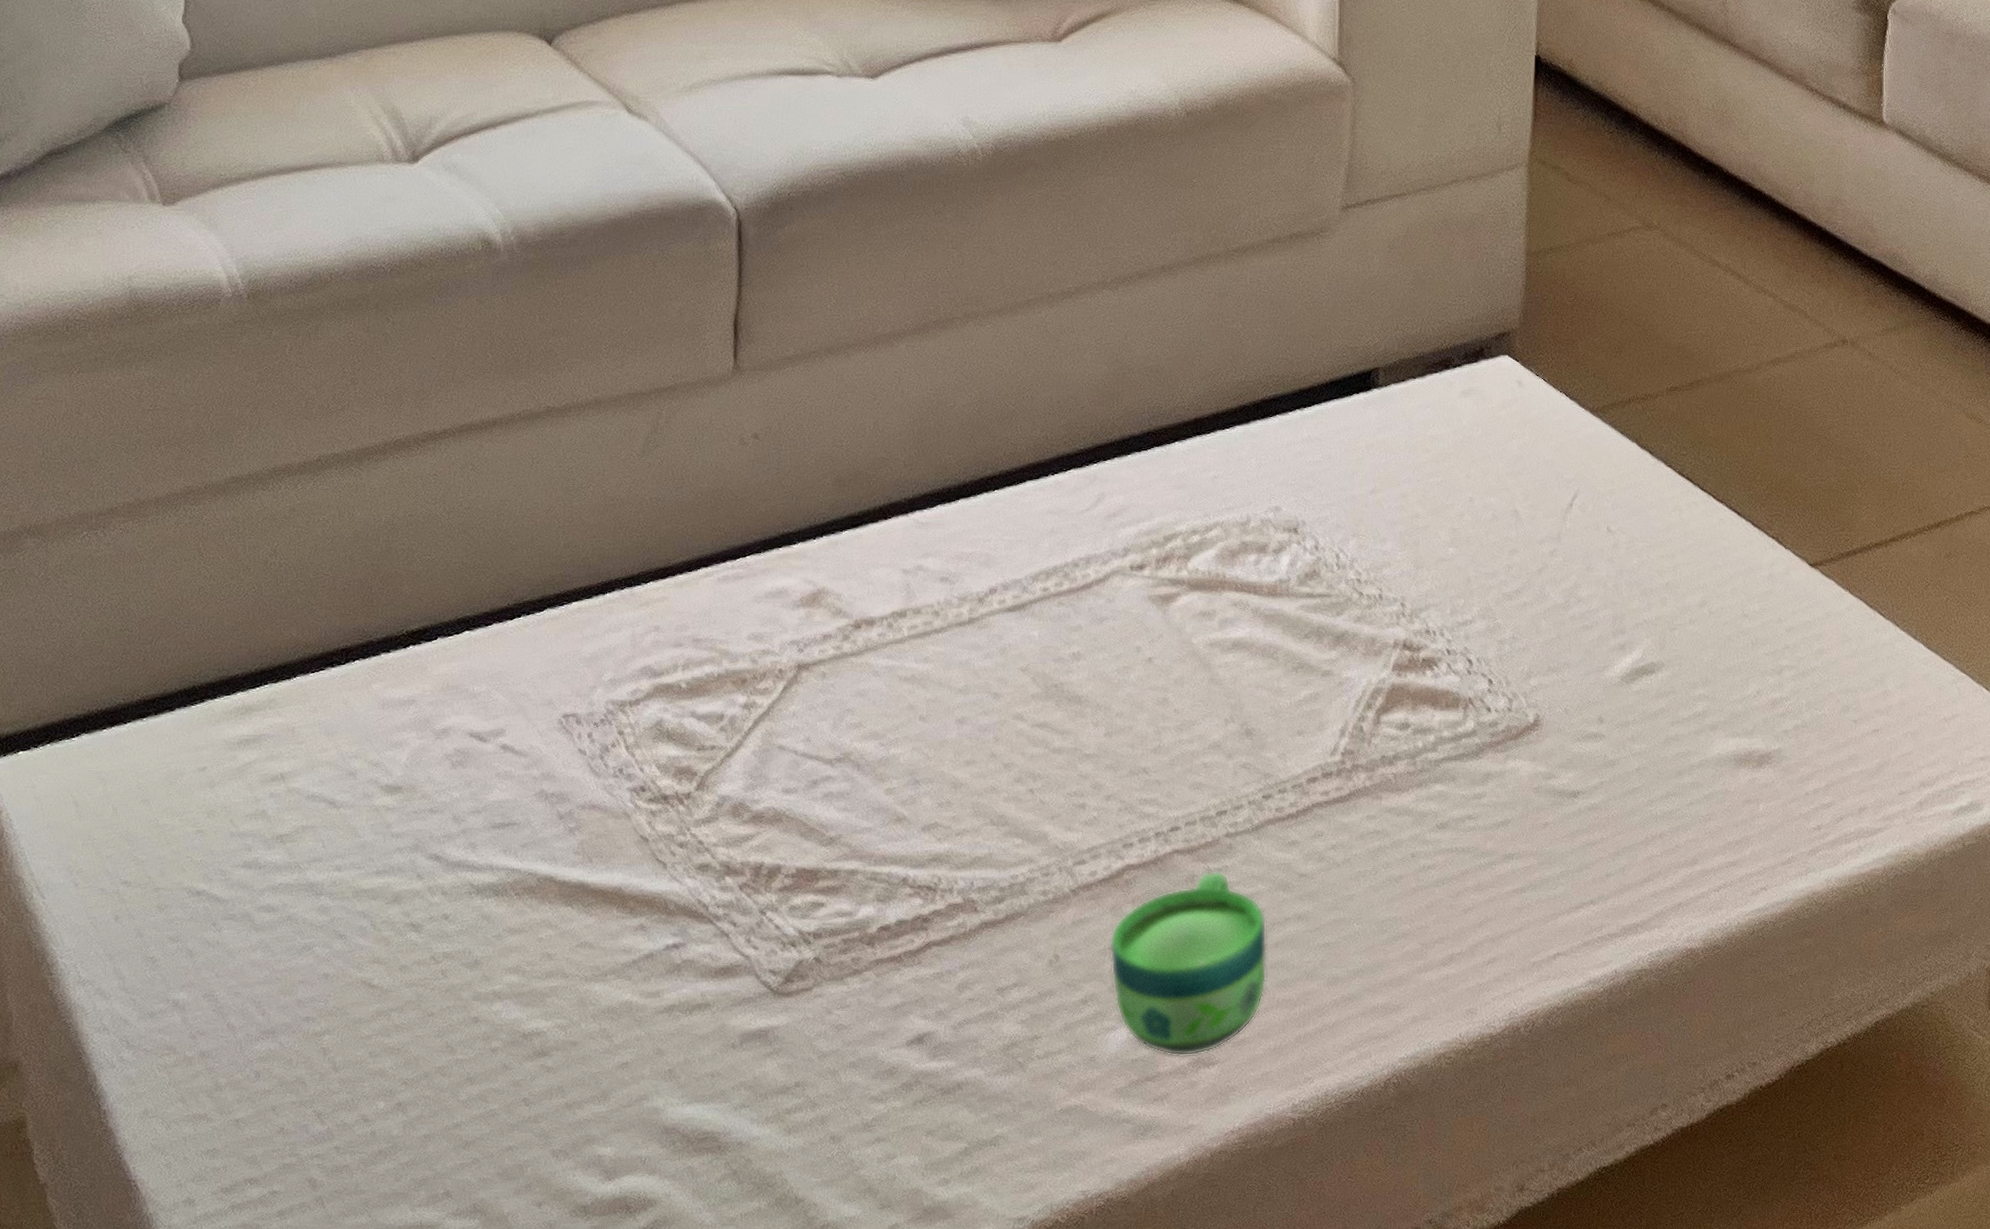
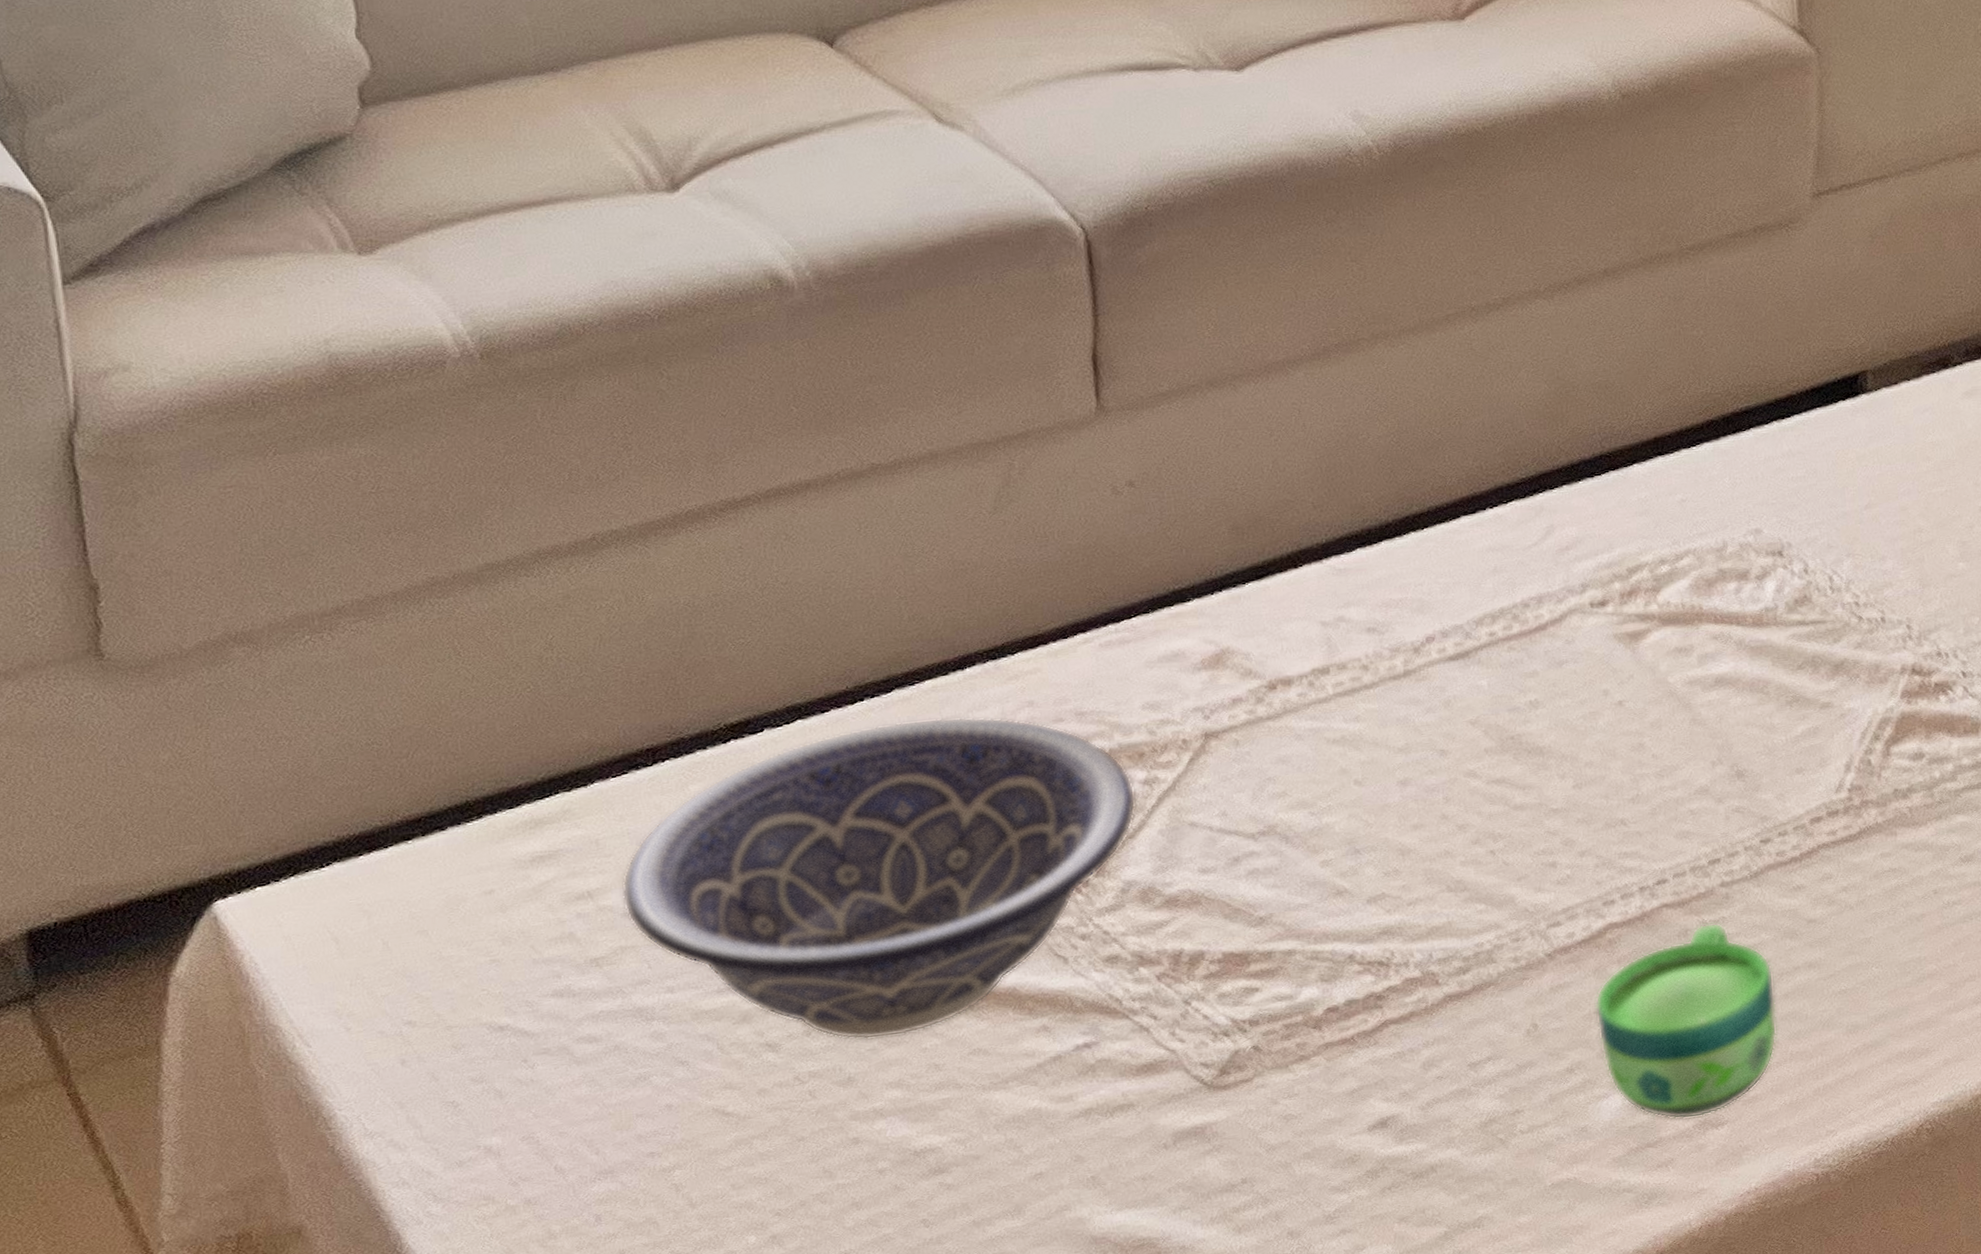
decorative bowl: none [308,636,736,927] -> present [621,717,1136,1040]

